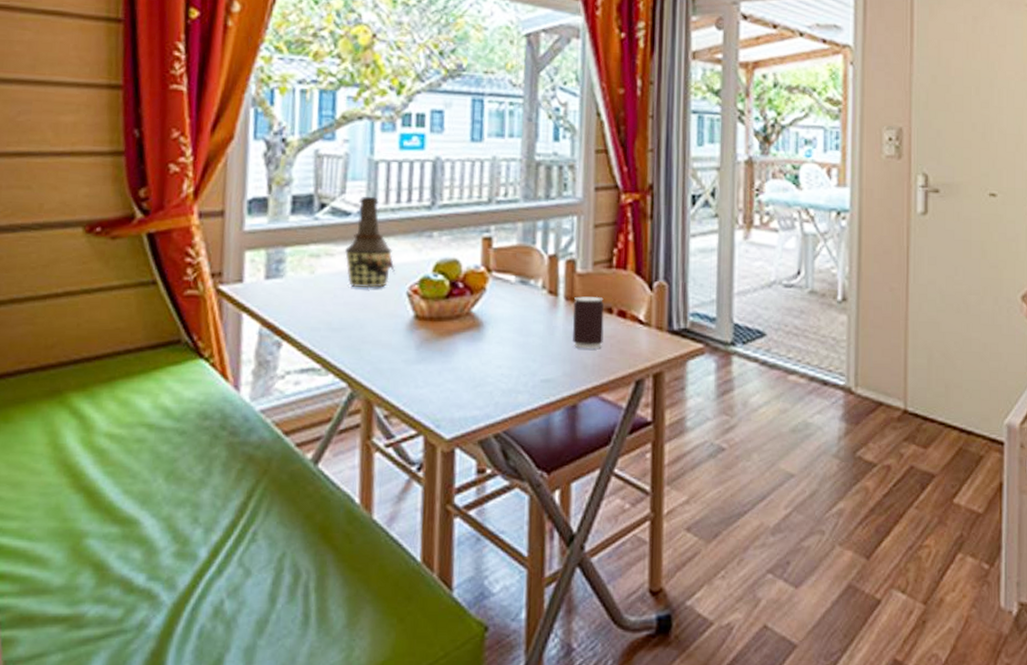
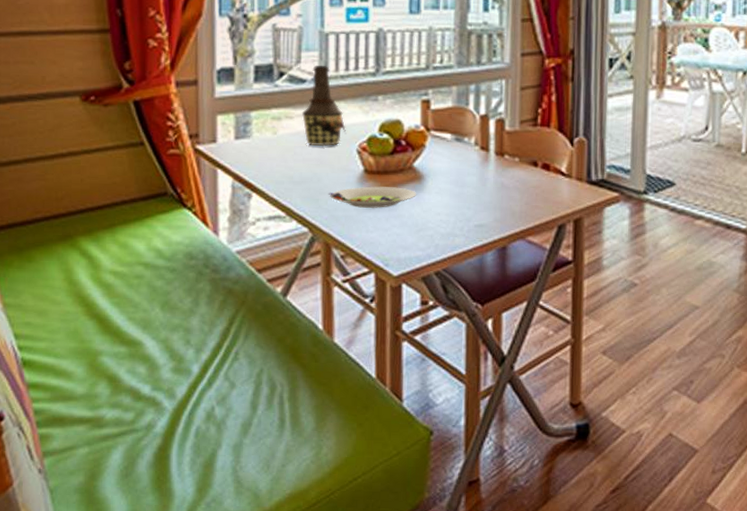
salad plate: none [371,334,475,360] -> present [328,186,417,208]
beverage can: present [573,296,604,349] -> none [502,151,530,198]

